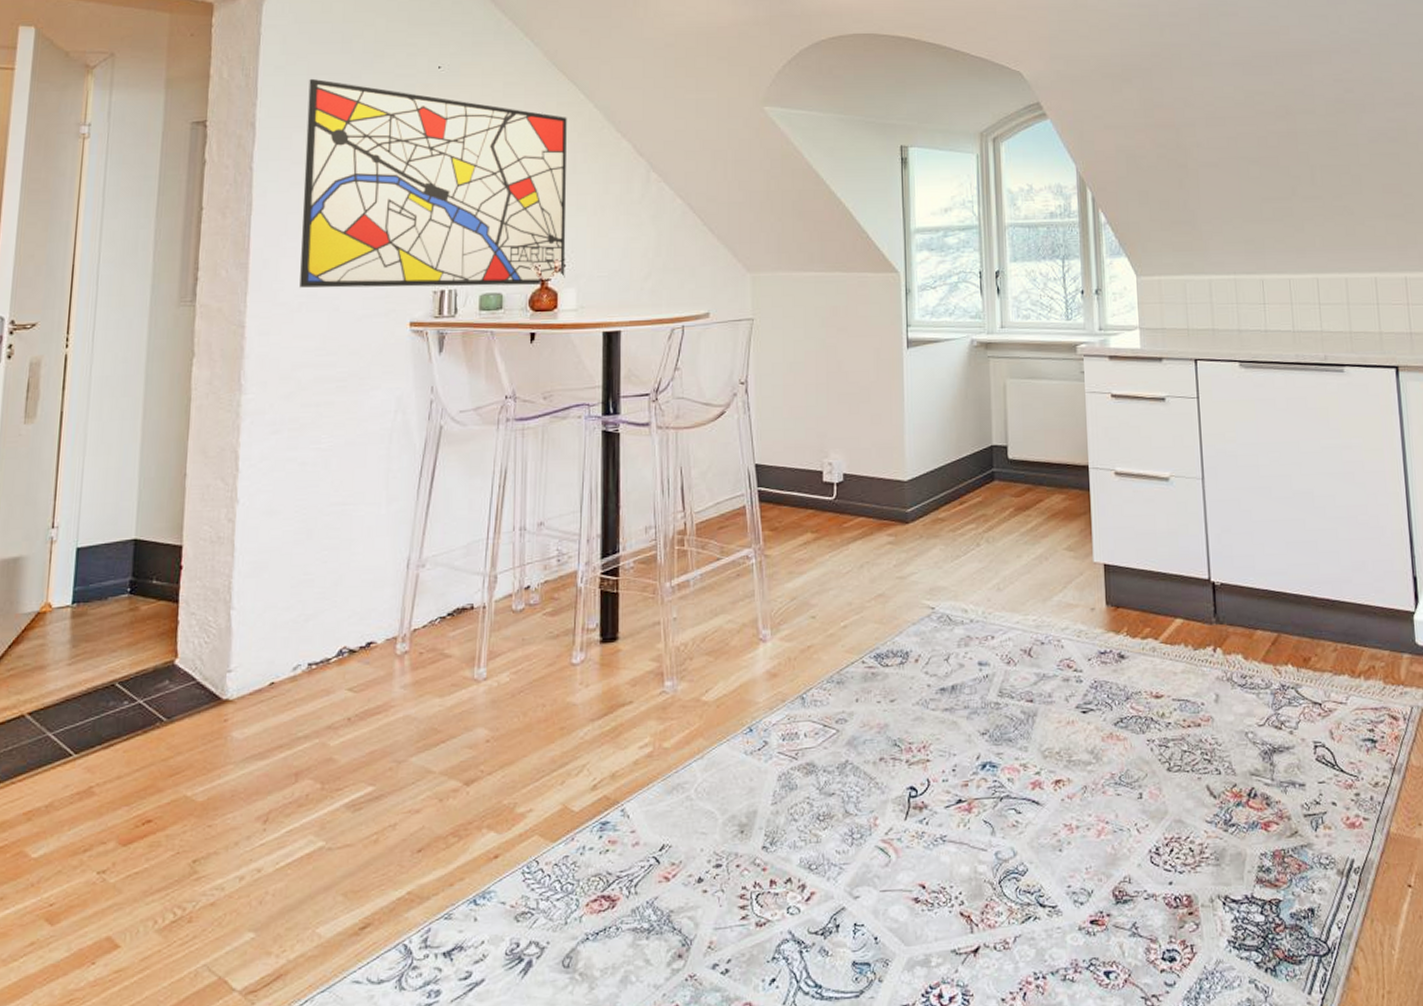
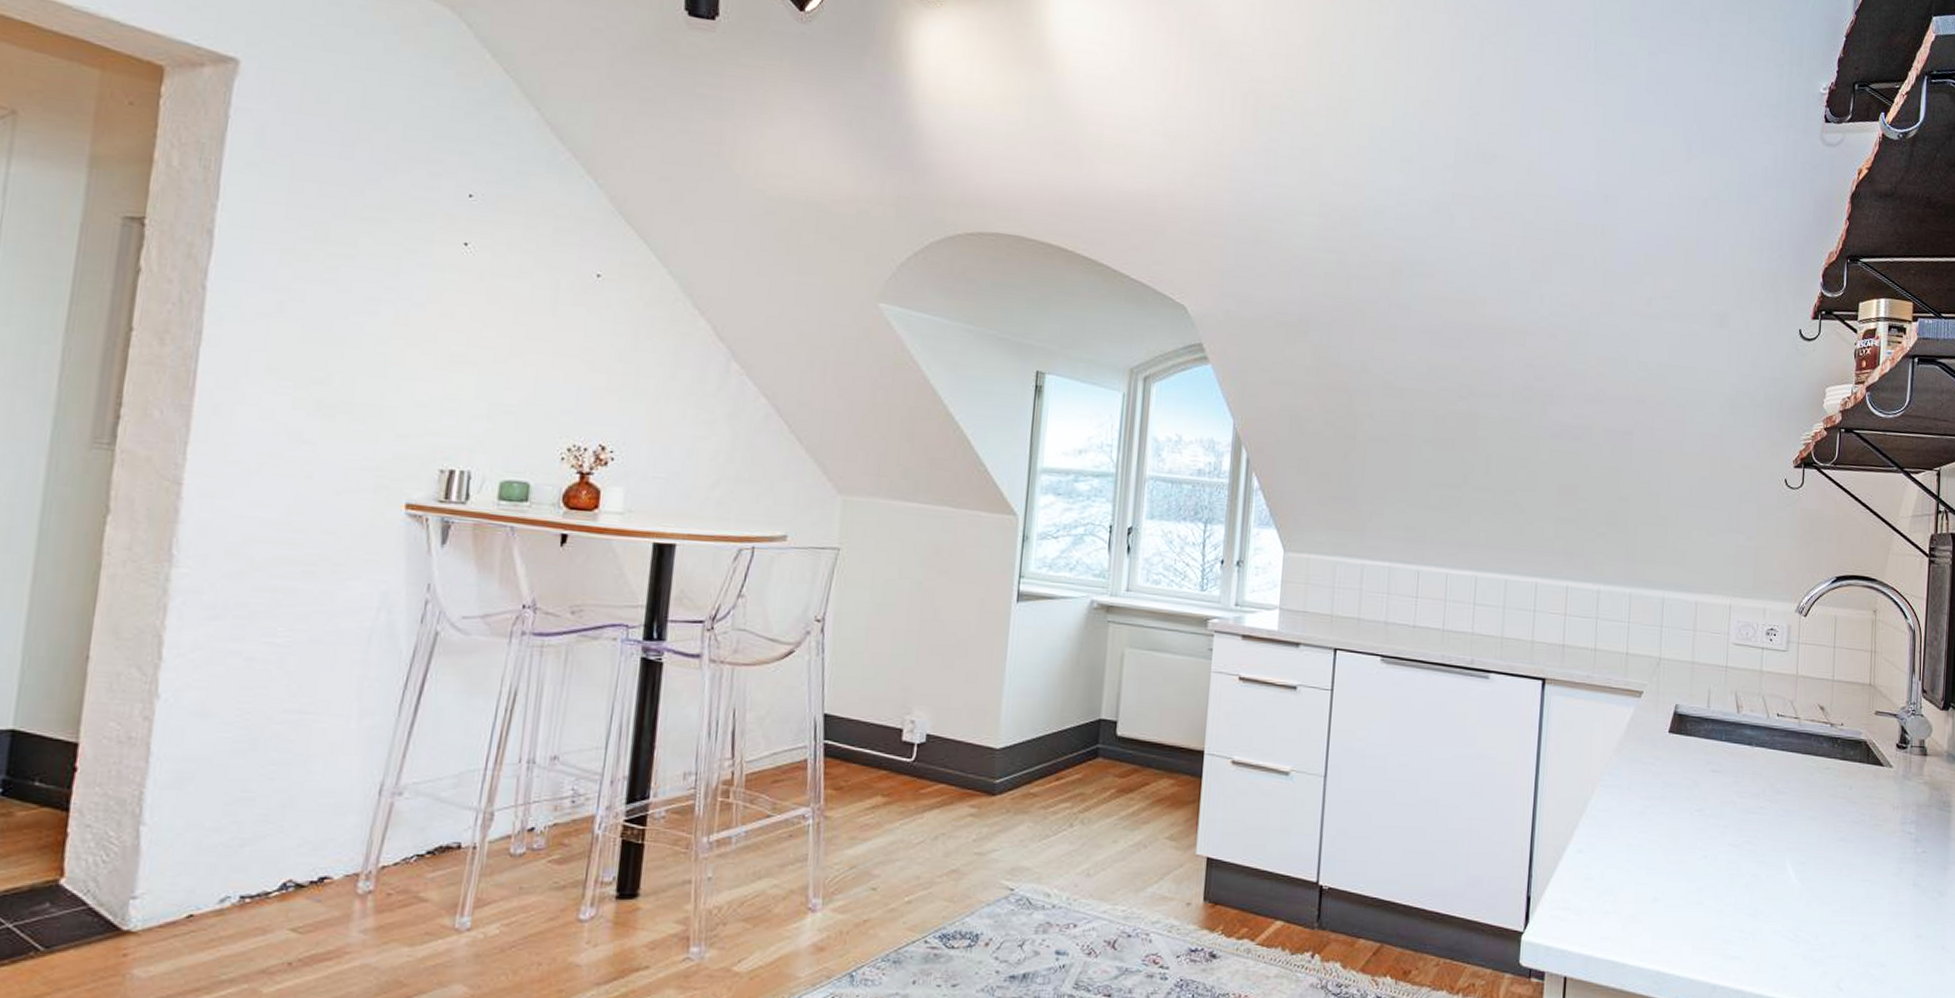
wall art: present [299,78,567,288] -> none [261,184,632,479]

